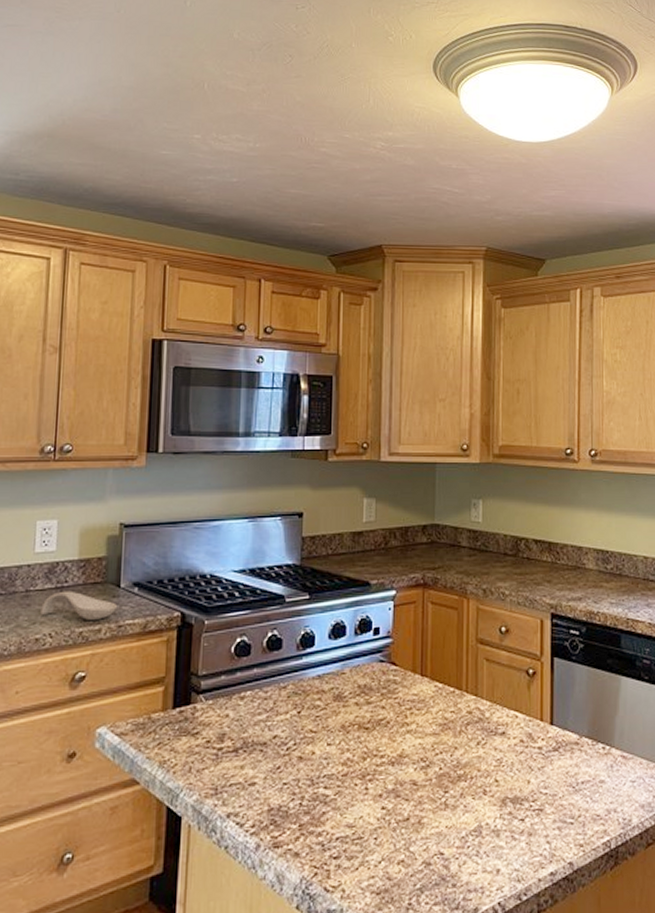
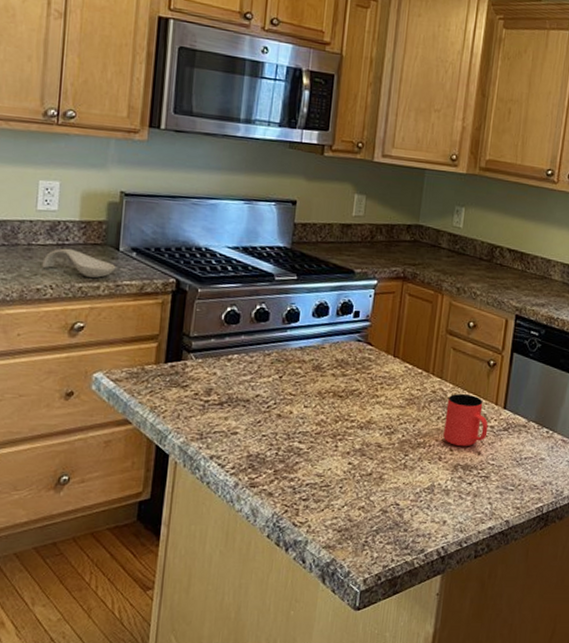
cup: none [486,711,536,776] -> present [443,393,489,447]

